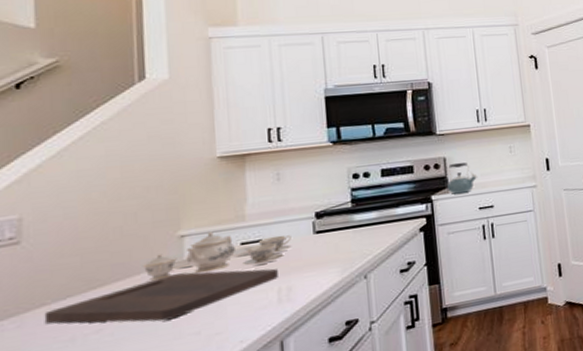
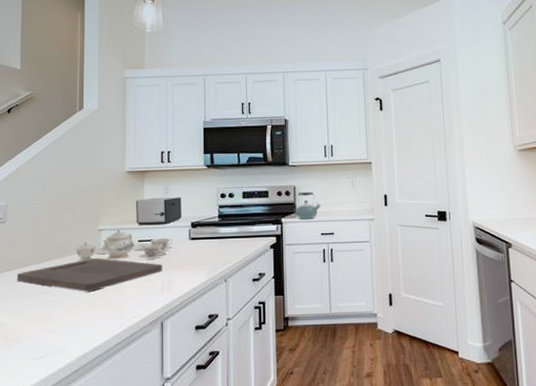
toaster: none [234,183,302,224] -> present [136,197,182,225]

